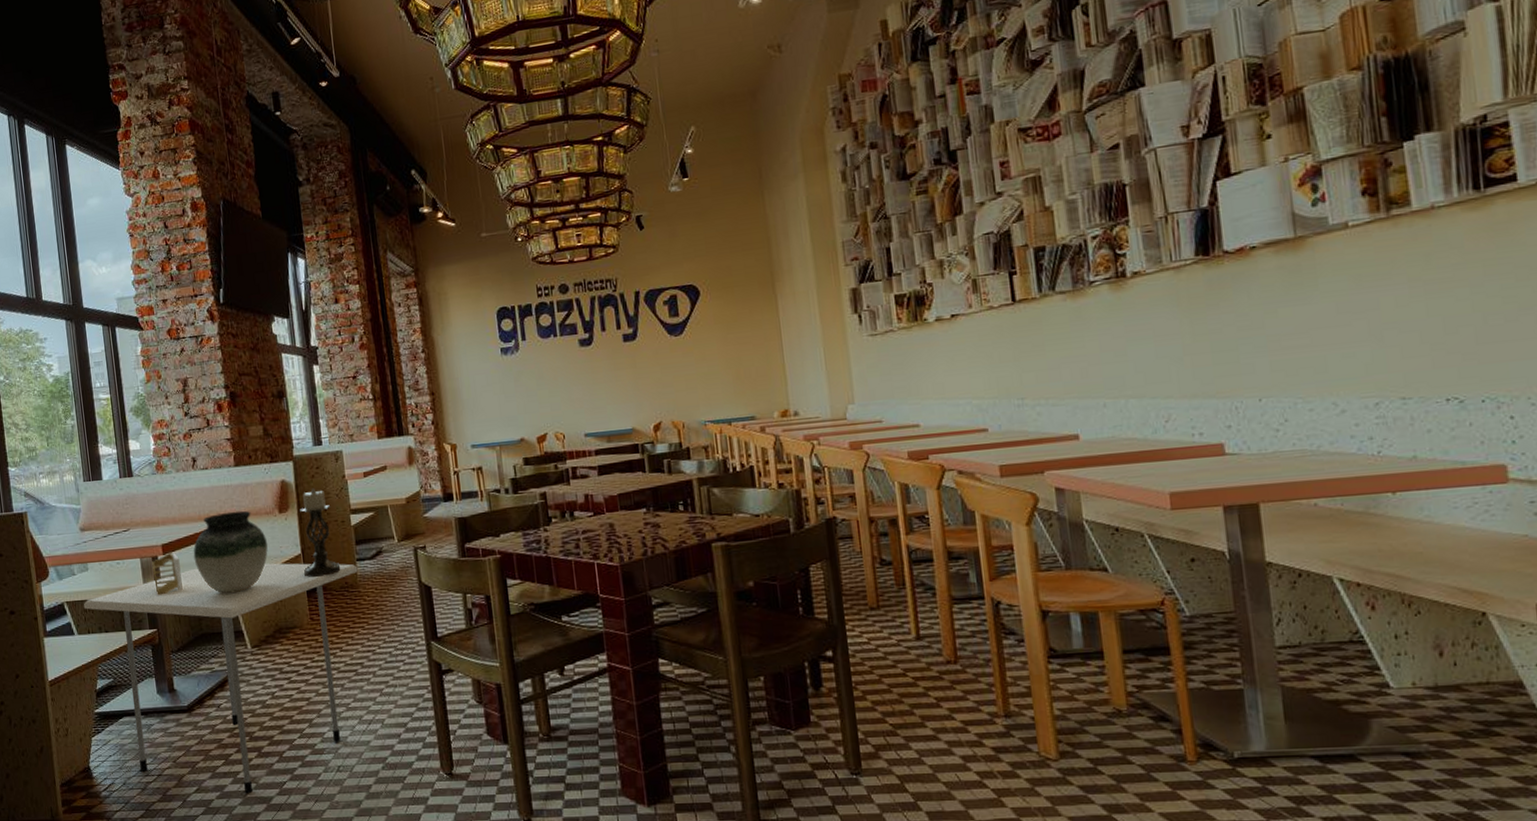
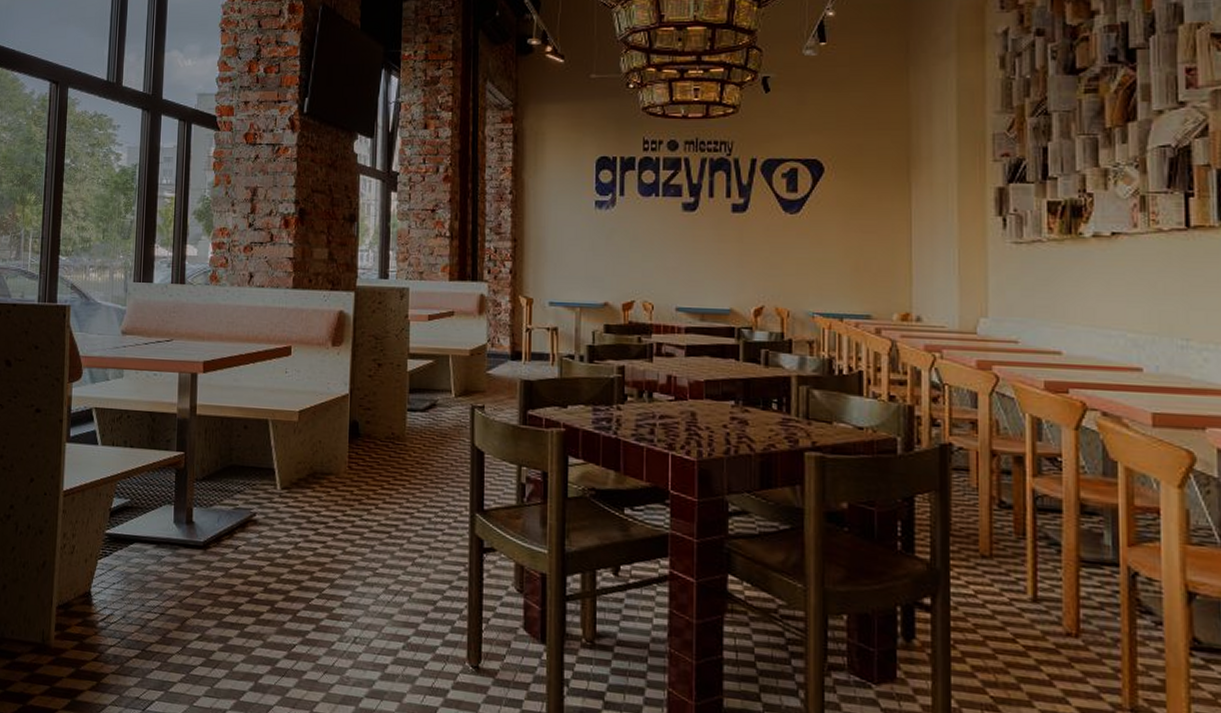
dining table: present [83,563,358,794] -> none [112,392,407,652]
napkin holder: present [152,552,183,596] -> none [190,371,220,416]
vase: present [193,510,268,594] -> none [234,336,315,426]
candle holder: present [299,488,341,577] -> none [348,324,389,423]

